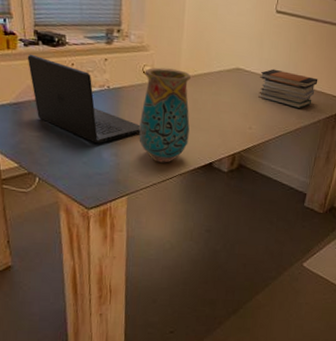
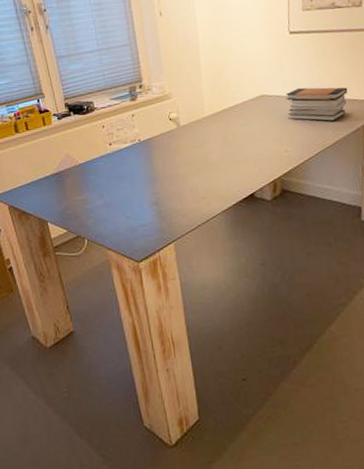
laptop: present [27,54,141,144] -> none [62,125,177,196]
vase: present [139,67,191,163] -> none [171,109,226,204]

